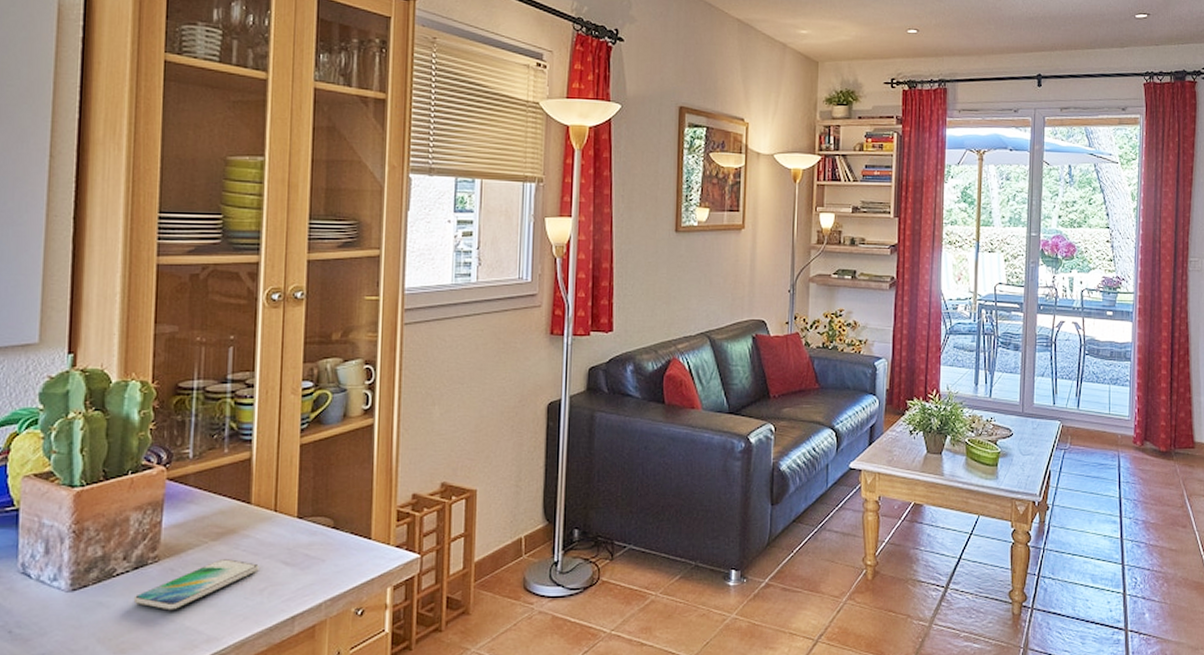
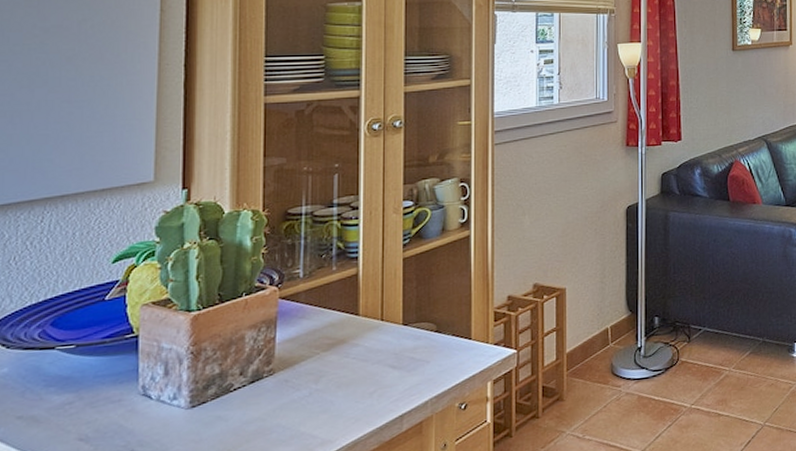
smartphone: present [133,559,259,611] -> none [250,367,368,419]

